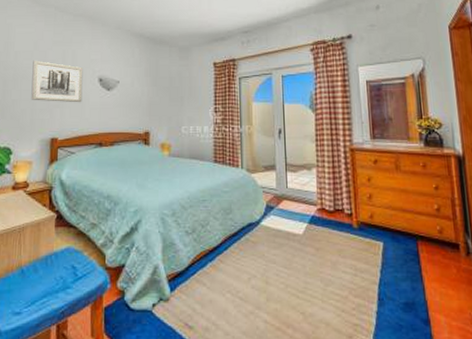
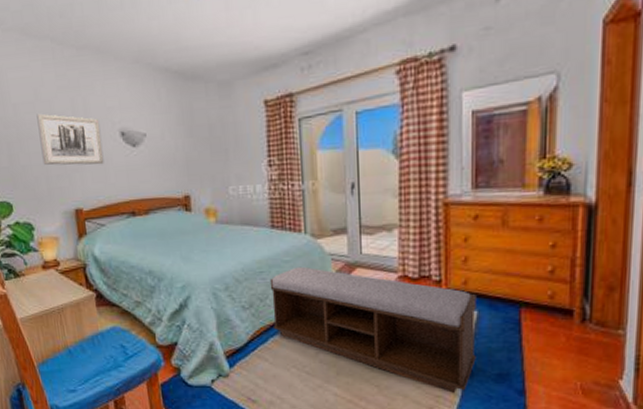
bench: none [211,197,386,323] -> present [269,266,476,394]

